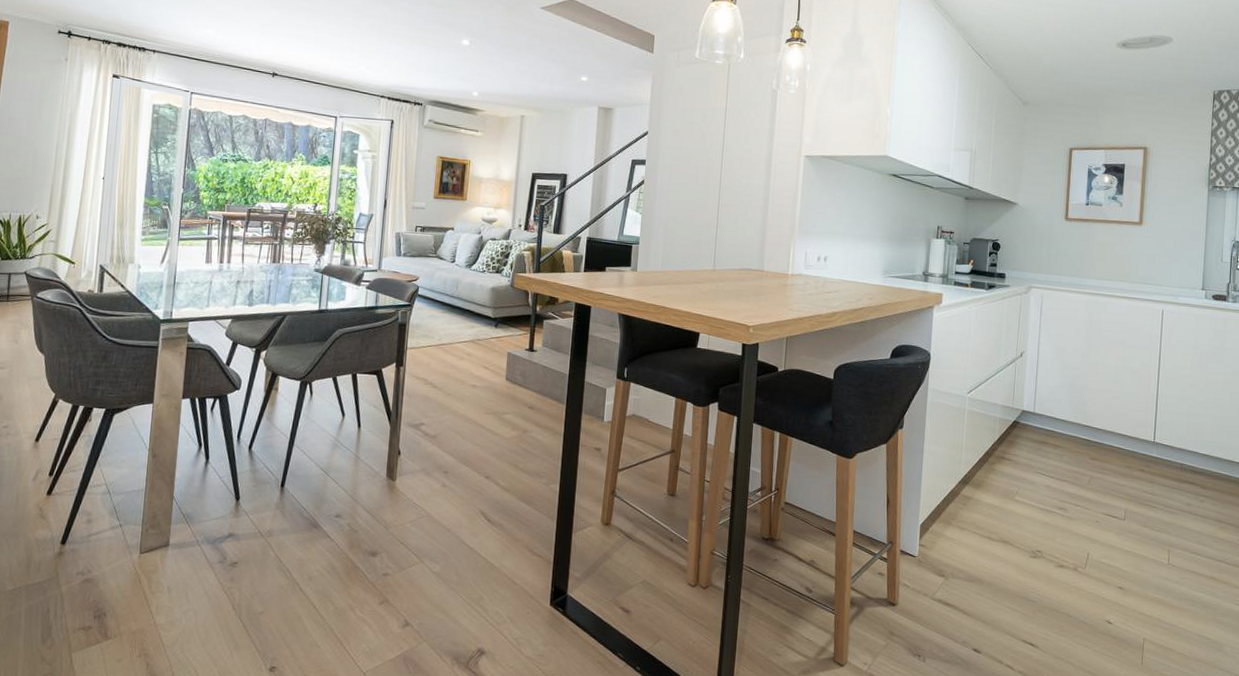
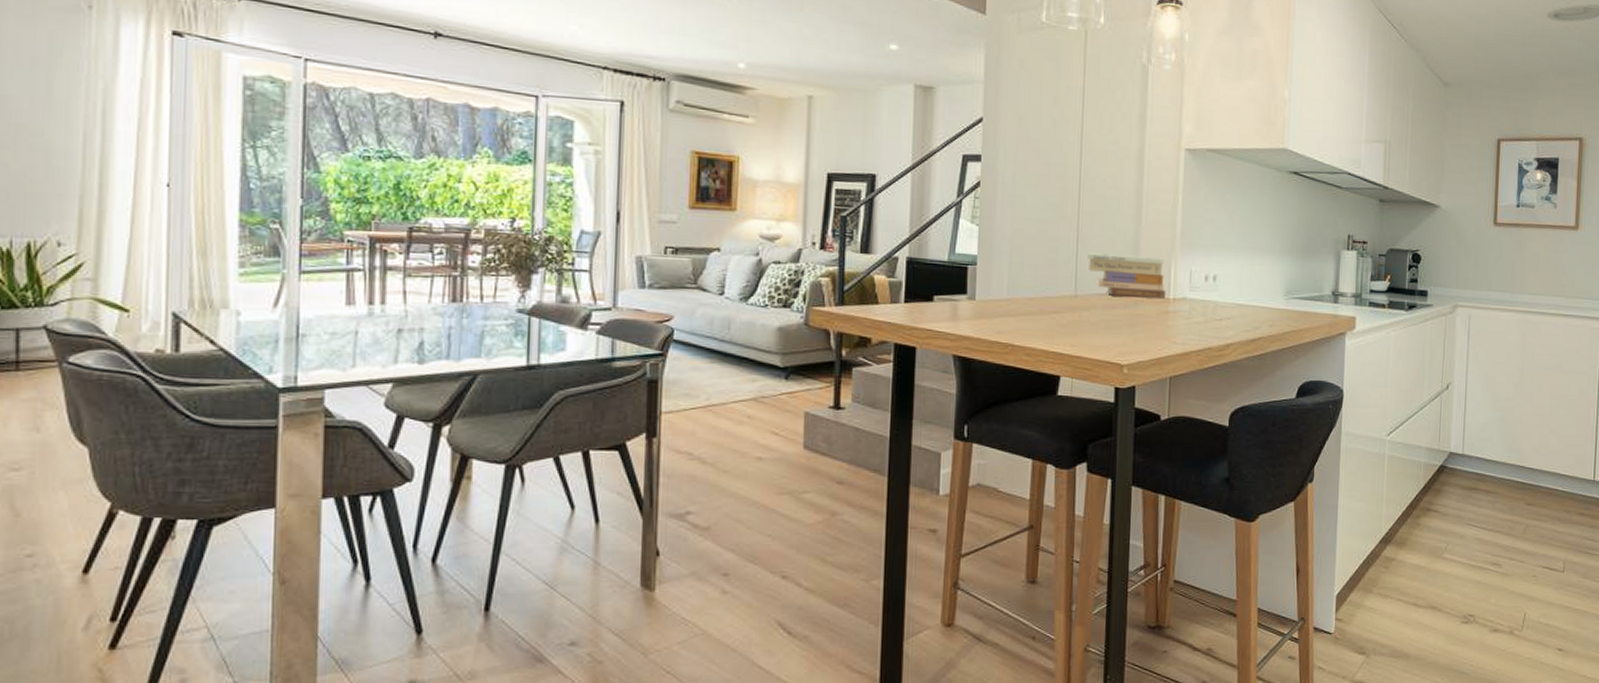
books: none [724,236,786,275] -> present [1088,253,1166,300]

